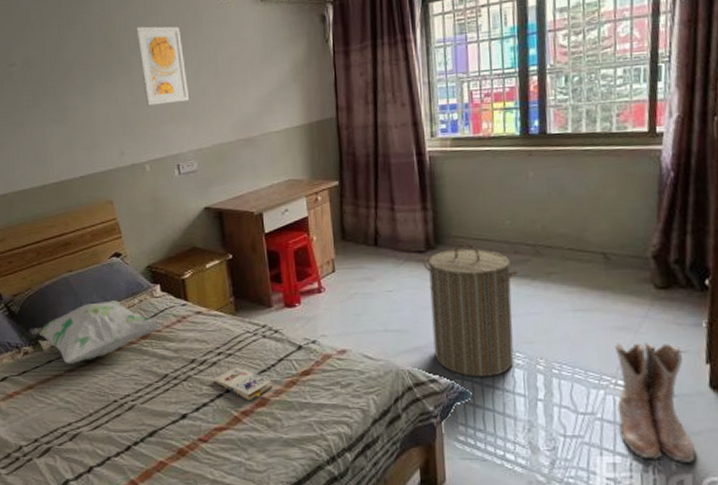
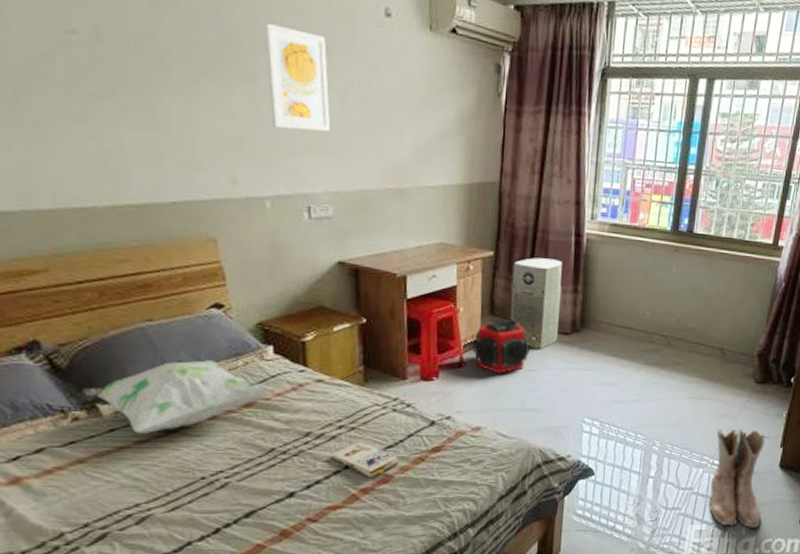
speaker: none [329,243,385,297] -> present [473,318,530,374]
air purifier: none [358,180,412,269] -> present [510,258,562,349]
laundry hamper: present [422,242,520,377] -> none [566,328,652,456]

